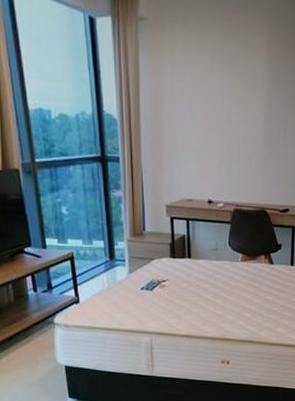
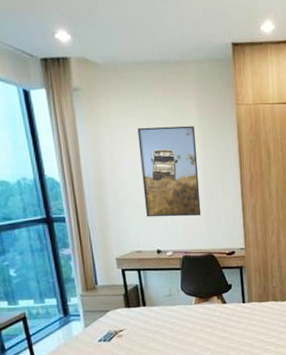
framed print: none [200,64,262,167] -> present [137,126,201,217]

